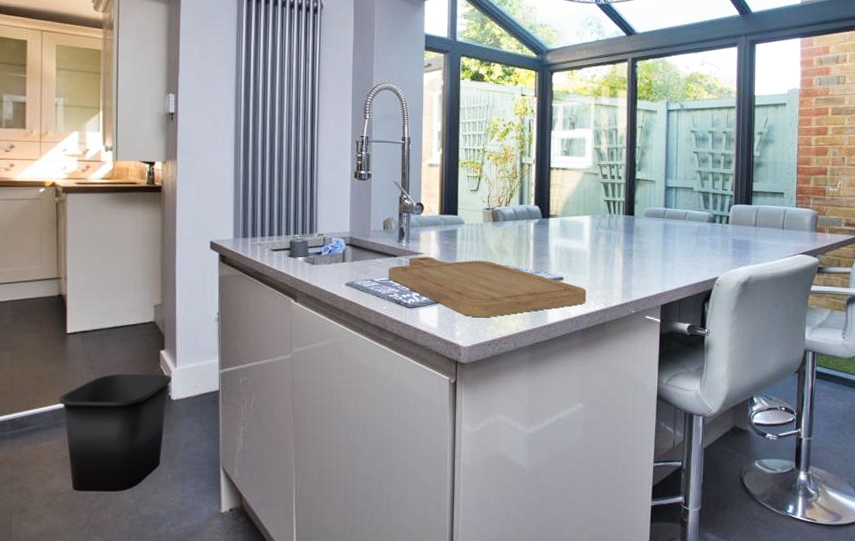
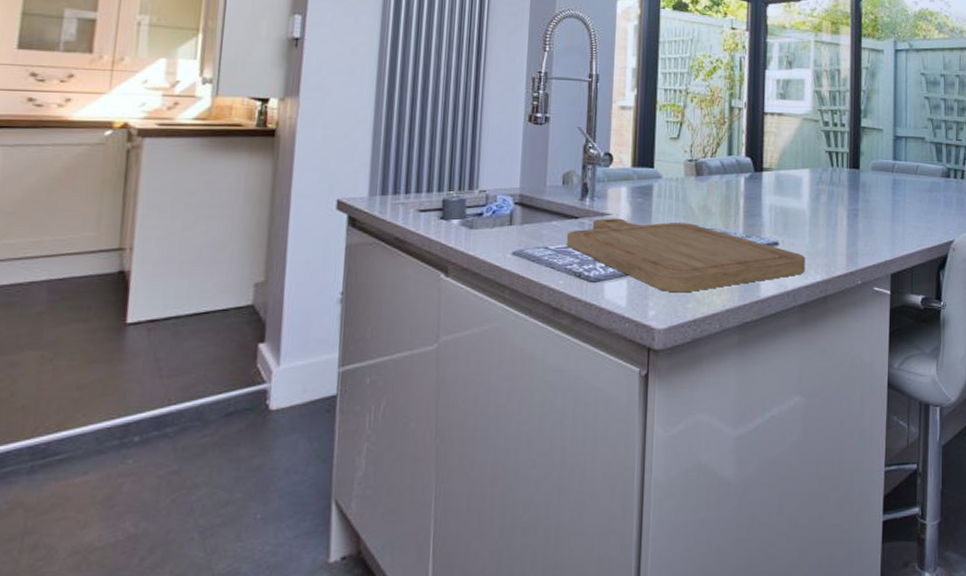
waste bin: present [59,373,172,492] -> none [106,375,272,545]

